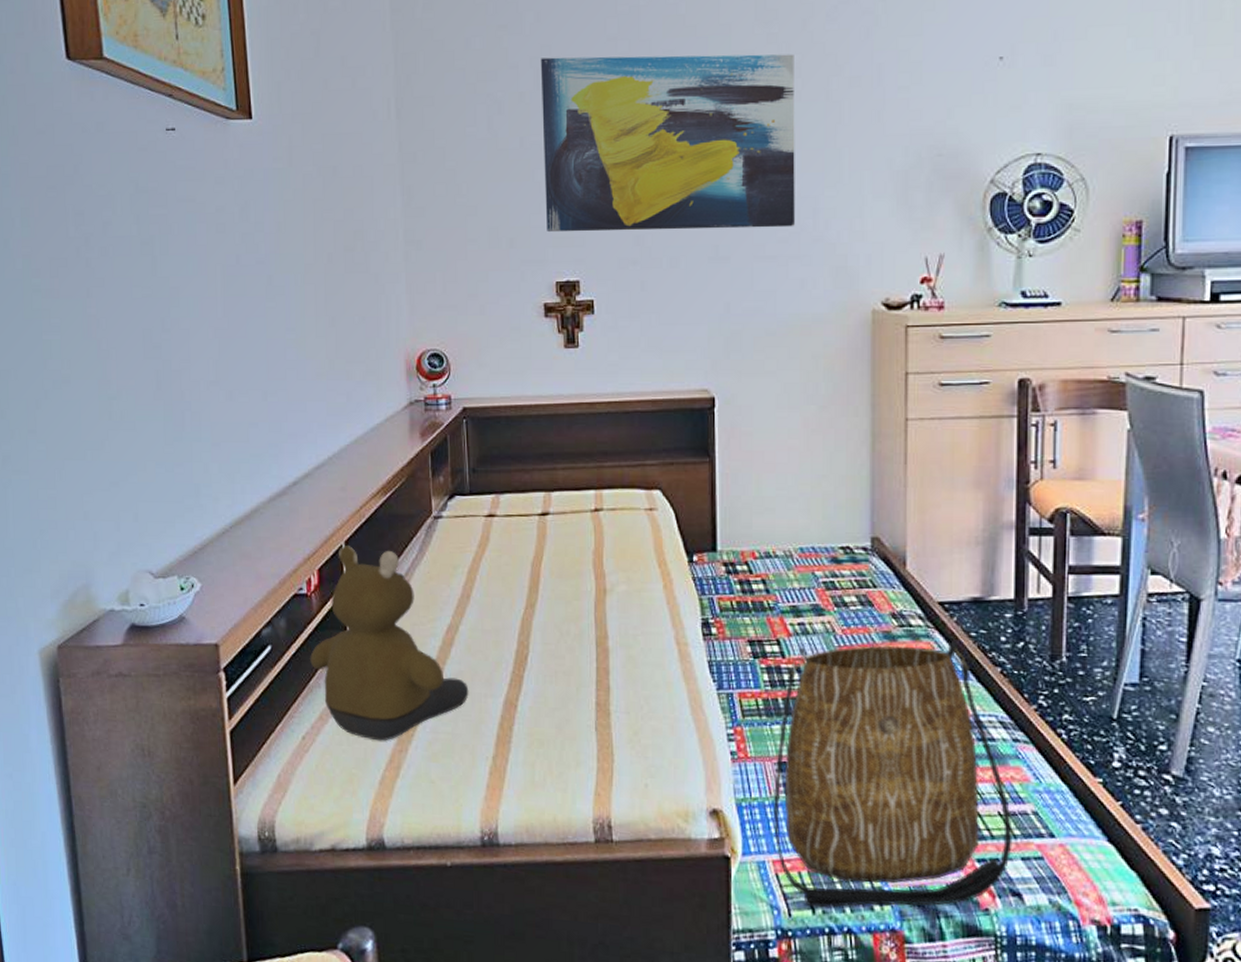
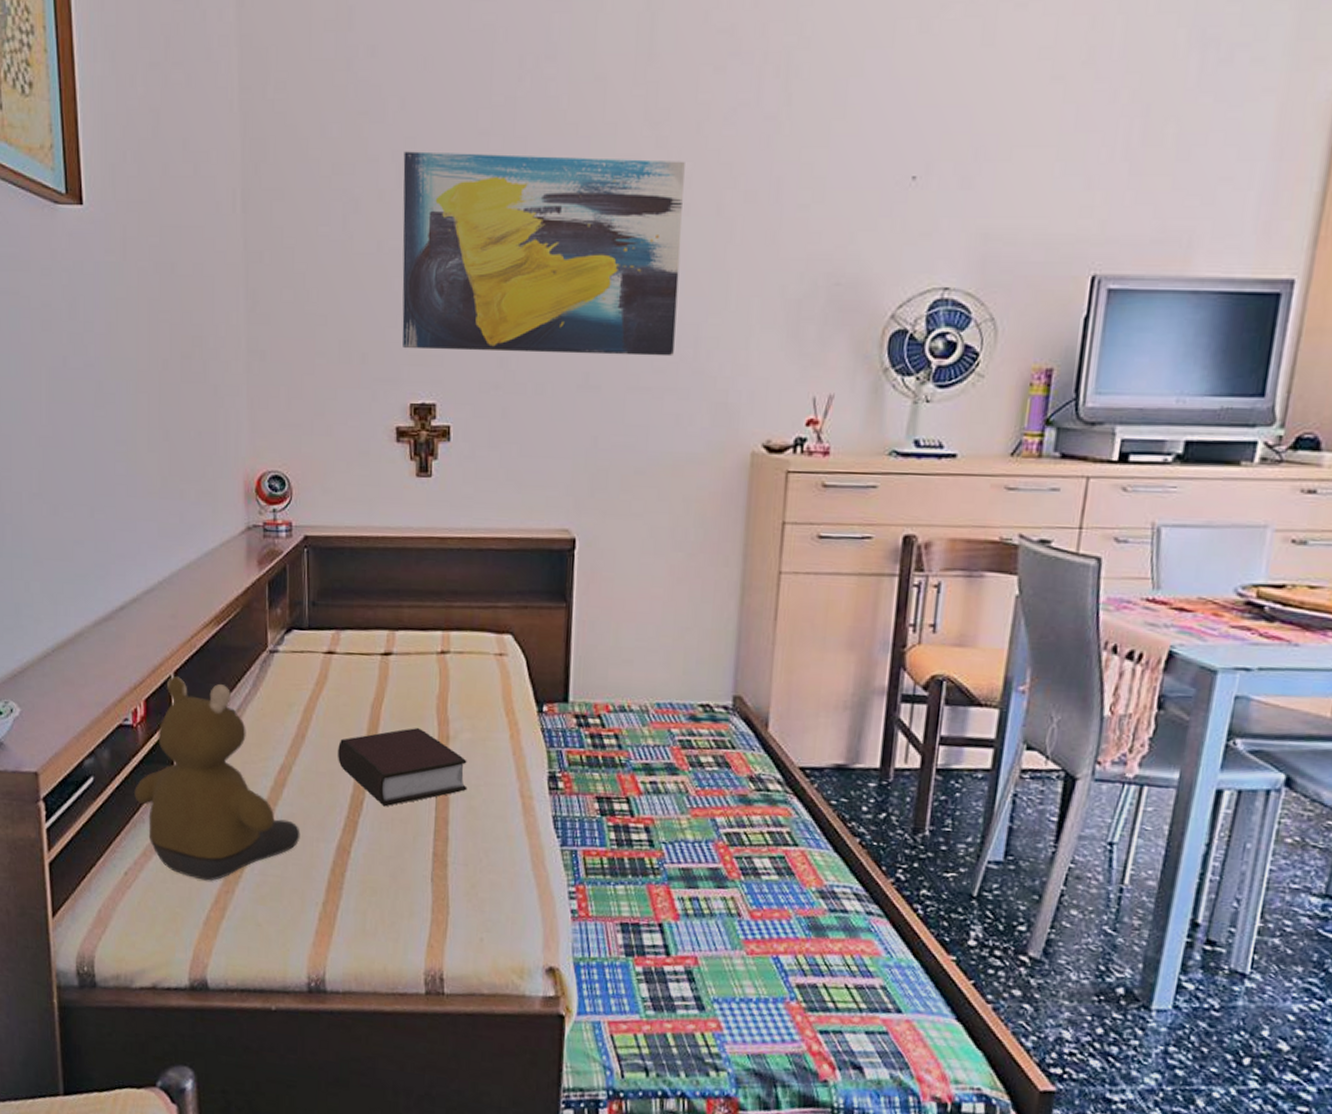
bible: none [502,583,626,660] -> present [338,728,468,807]
tote bag: present [773,637,1013,908] -> none [611,799,858,1074]

